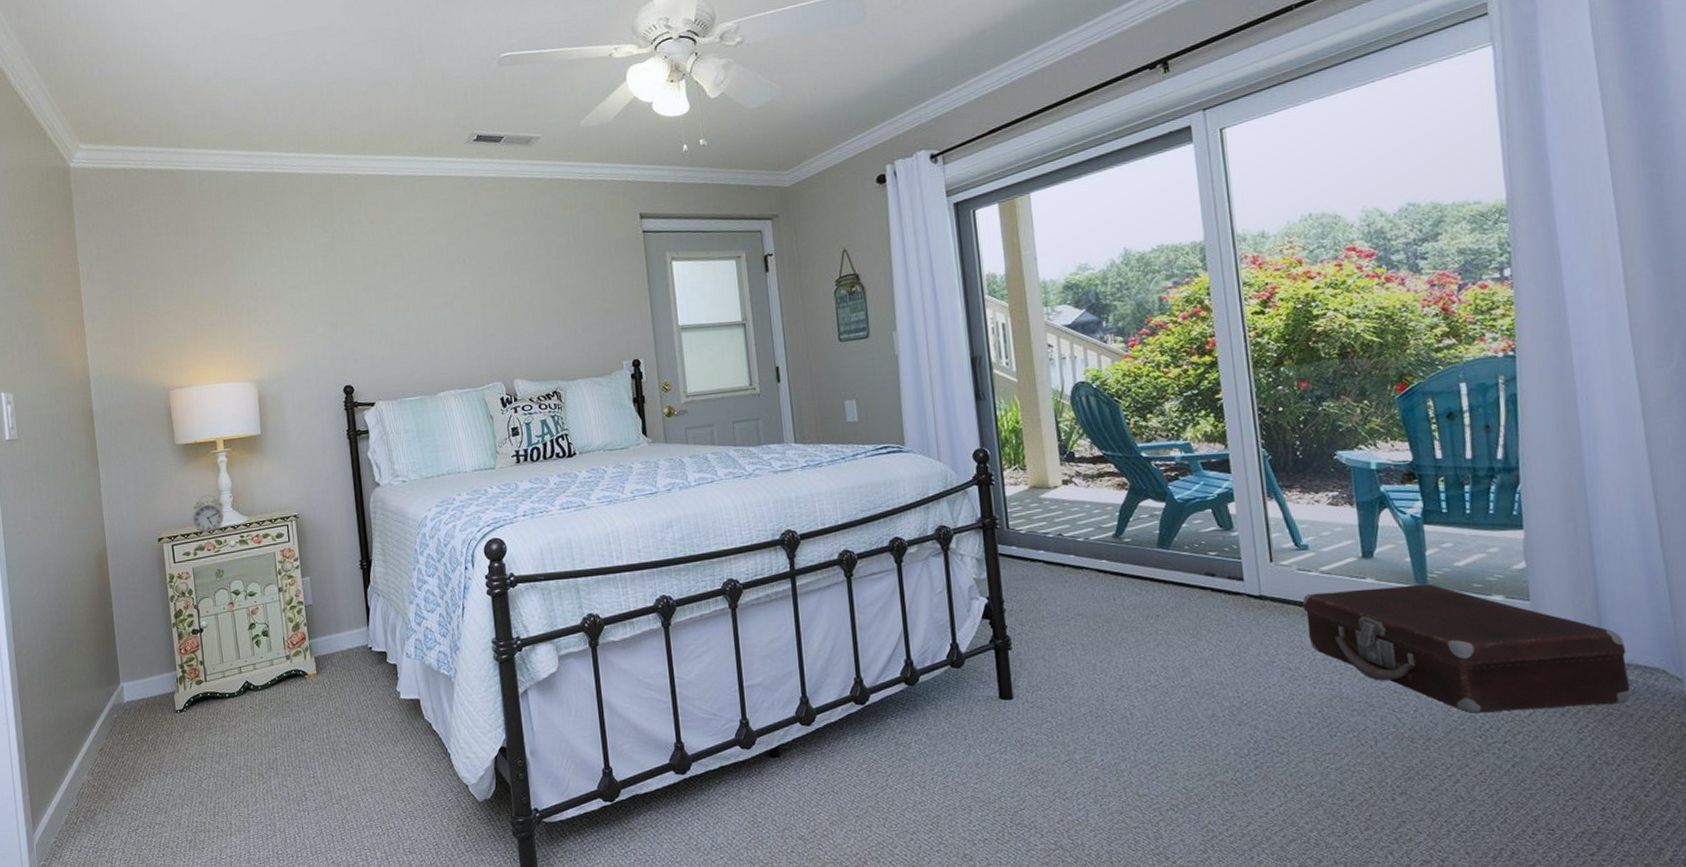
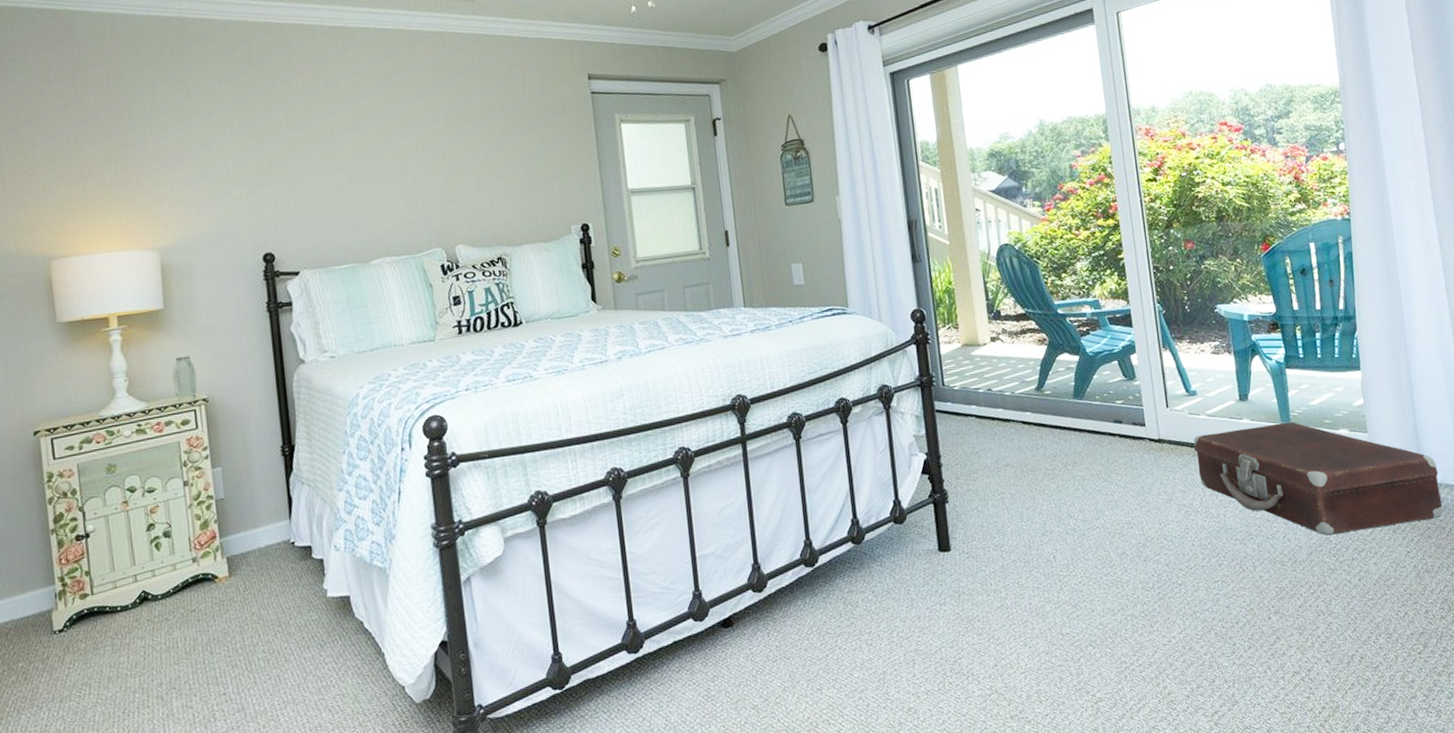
alarm clock: present [192,494,224,535] -> none [77,379,117,426]
vase: none [268,476,289,520] -> present [172,356,198,404]

